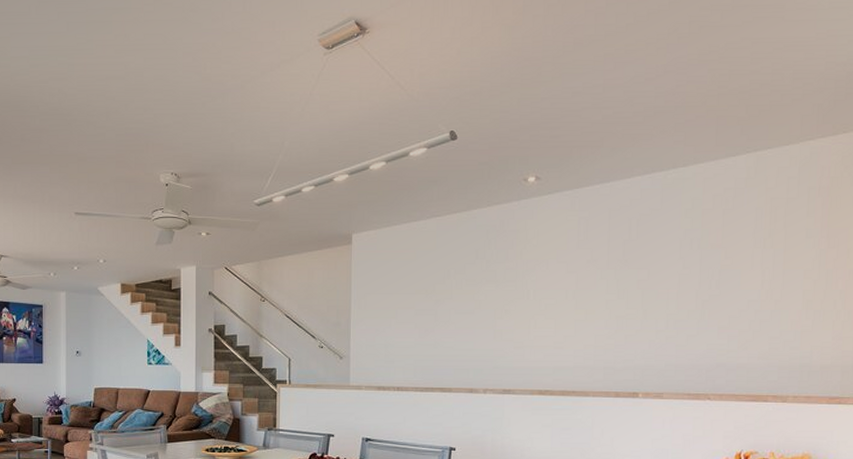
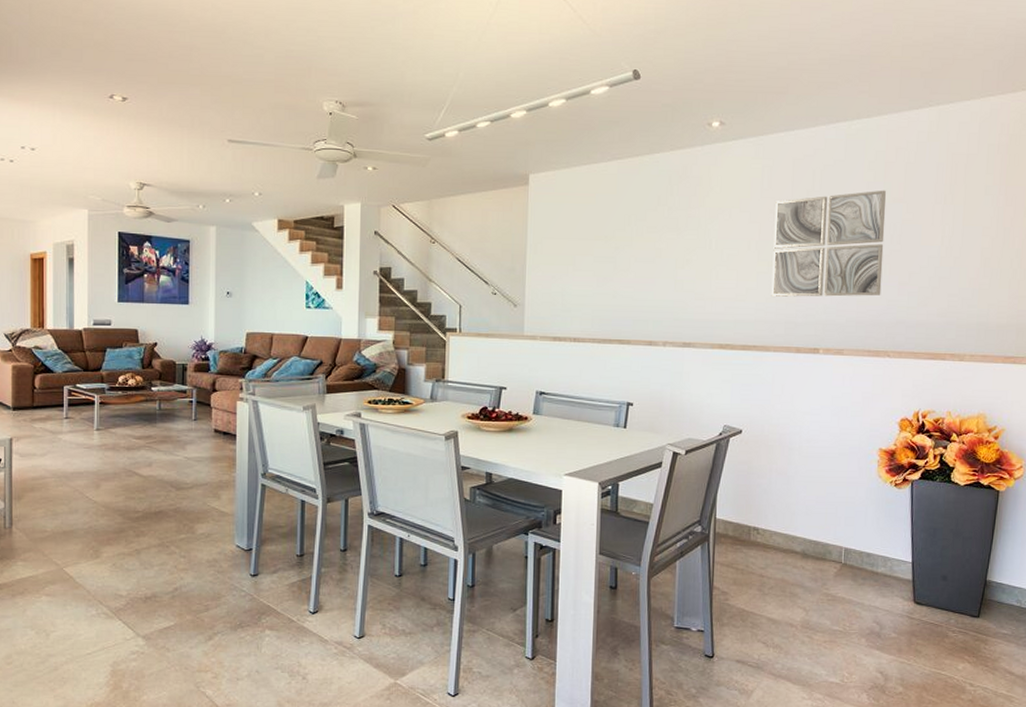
wall art: none [589,236,704,343] -> present [771,190,887,297]

